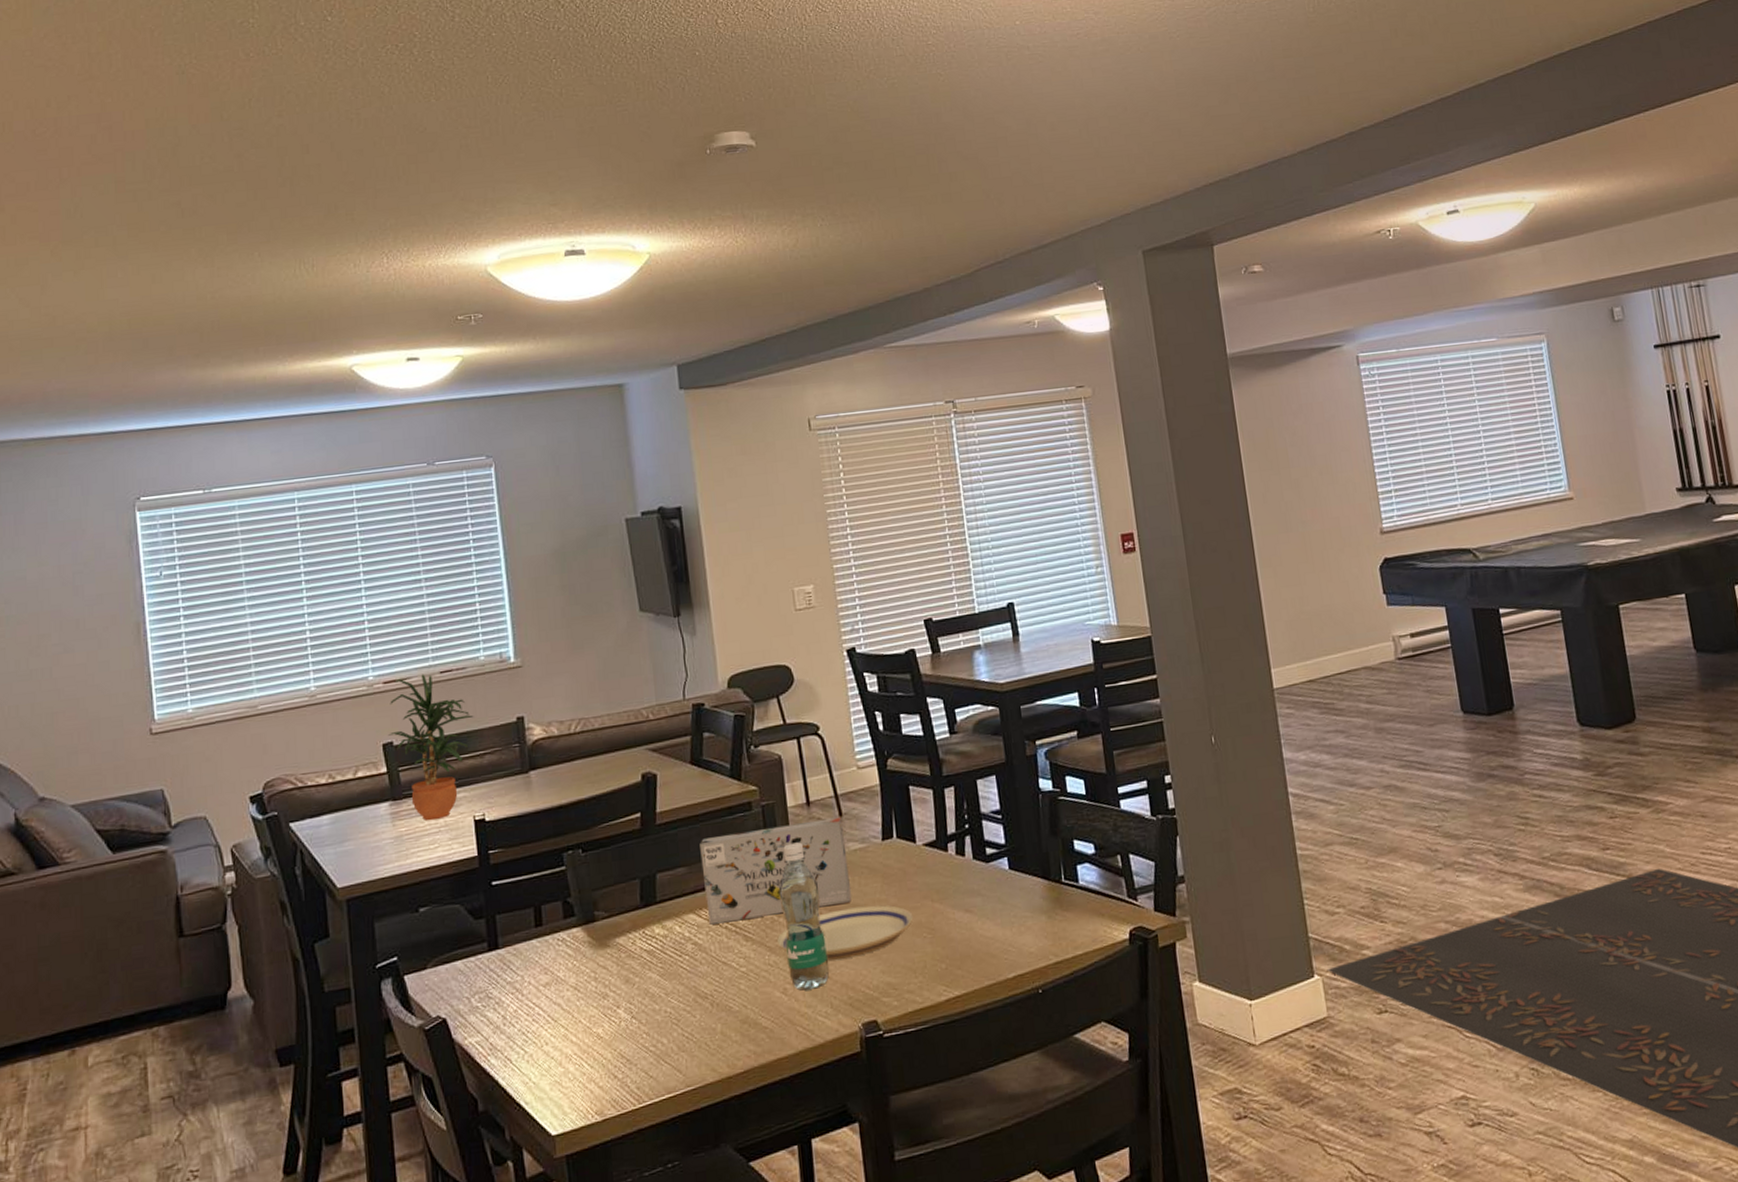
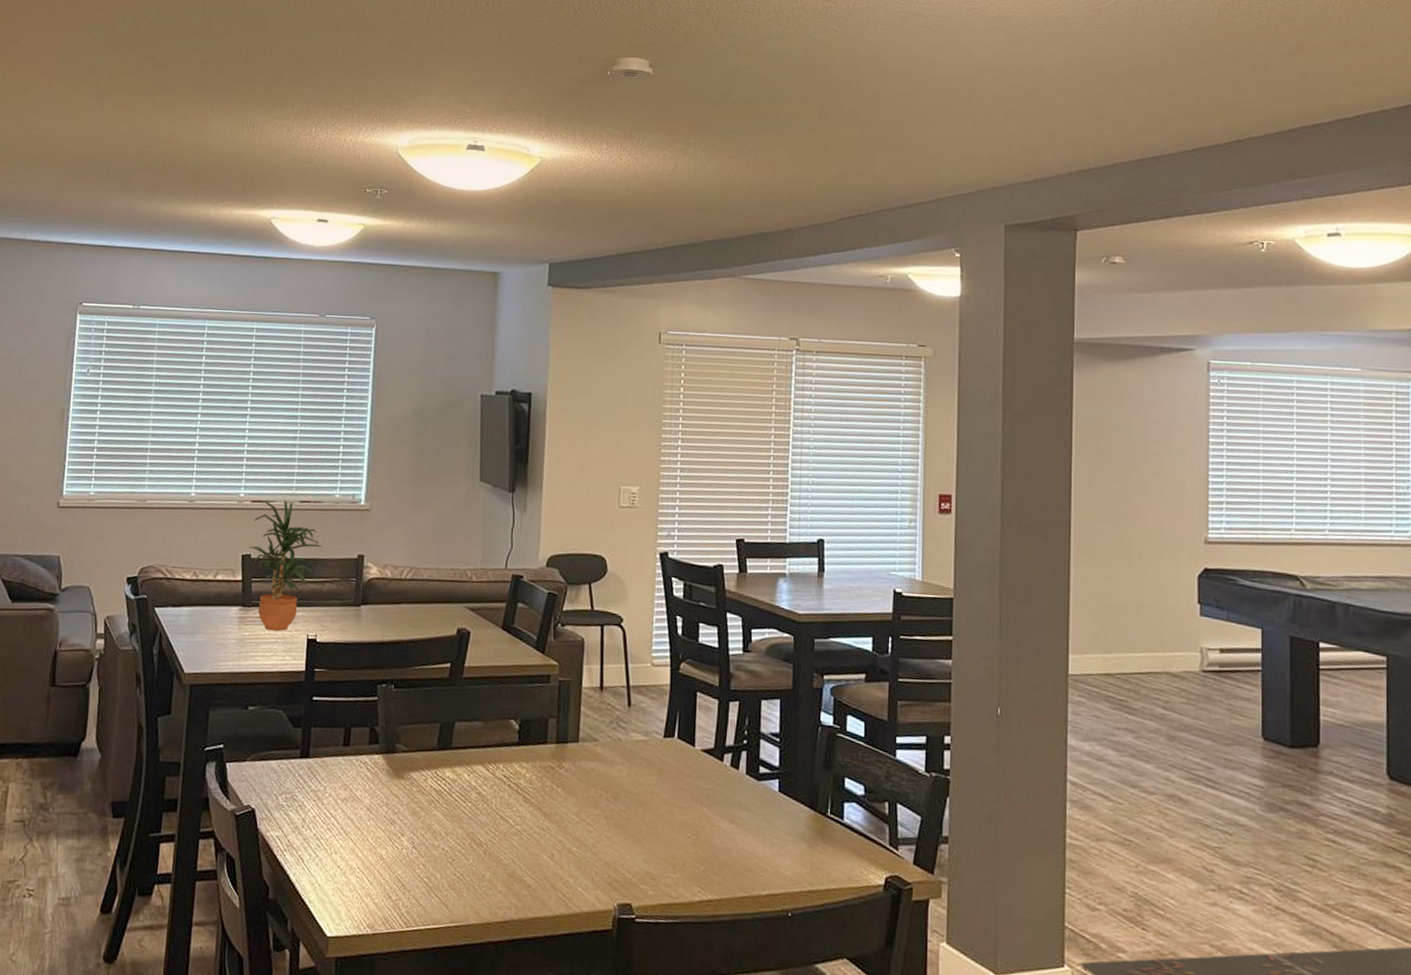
toy set box: present [700,817,852,925] -> none [495,699,630,788]
plate: present [777,905,913,961] -> none [553,793,681,841]
bottle: present [778,842,830,991] -> none [558,721,599,861]

